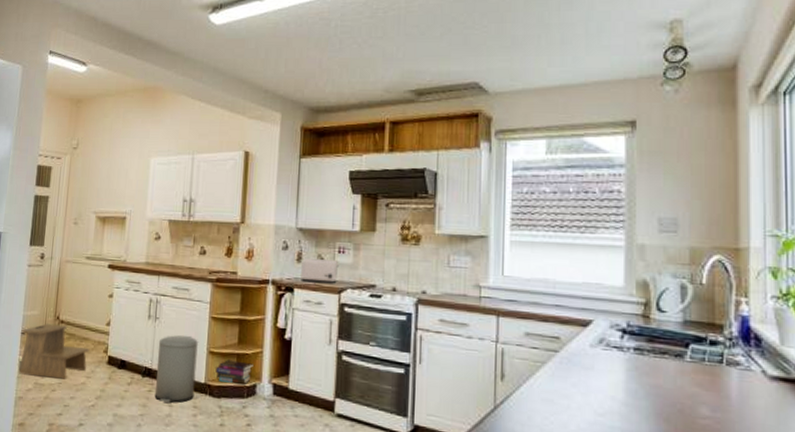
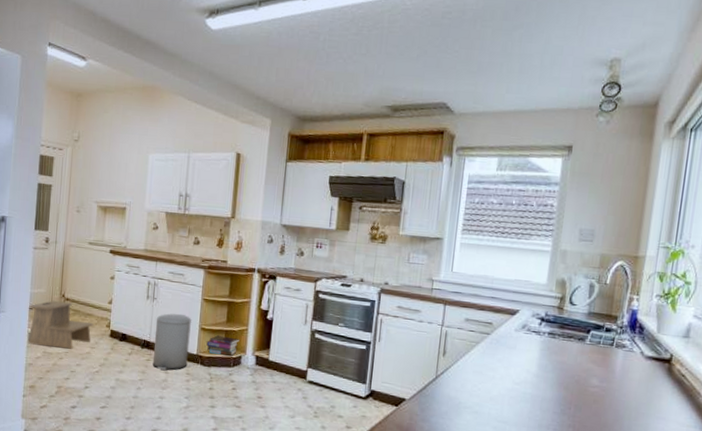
toaster: present [301,258,339,284] -> none [283,251,316,274]

